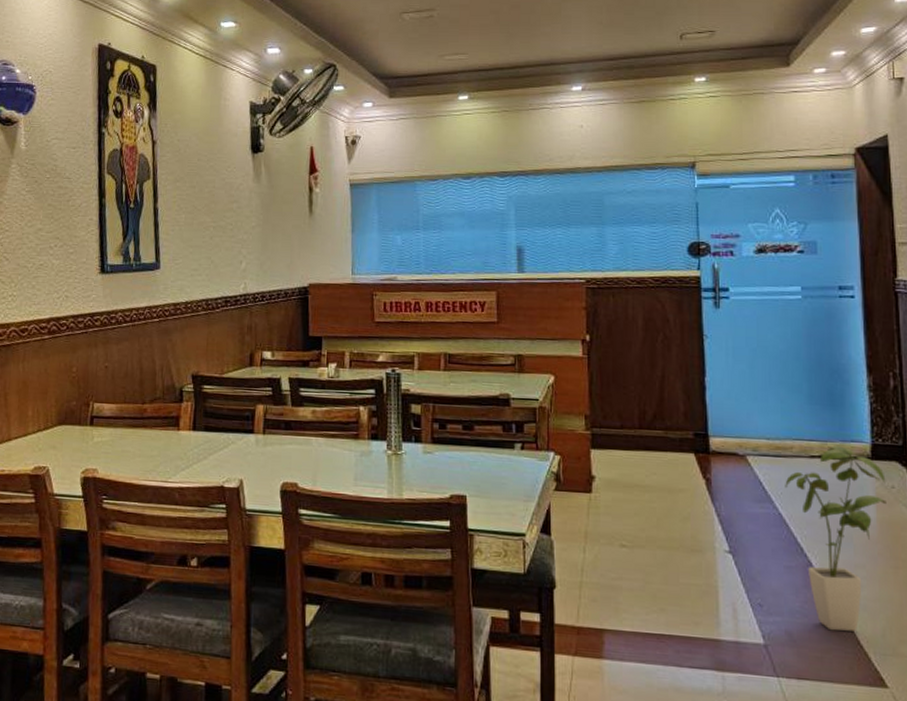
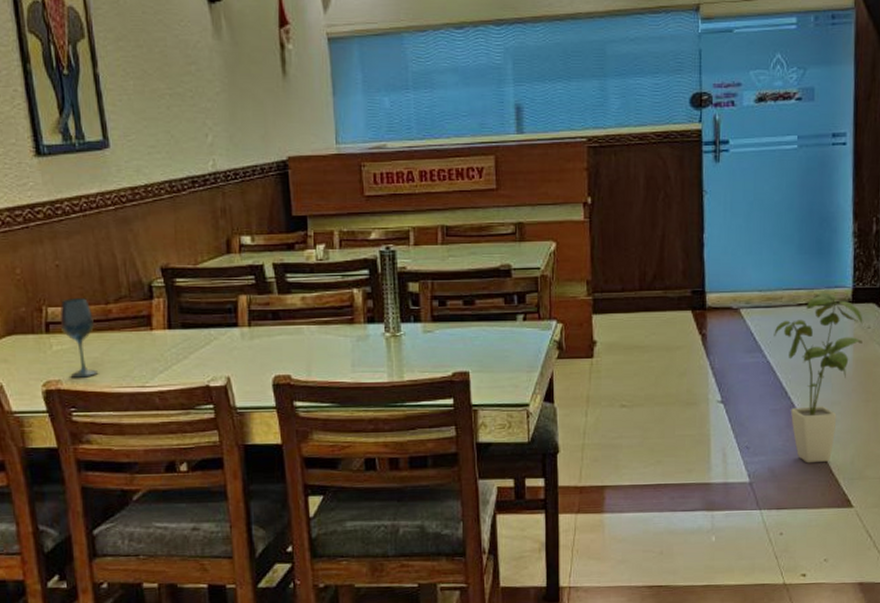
wineglass: none [103,396,131,469] -> present [59,298,98,378]

